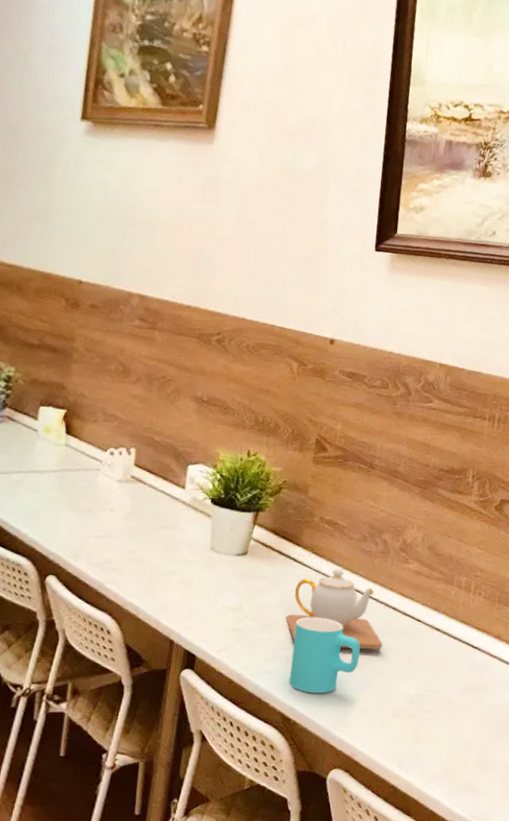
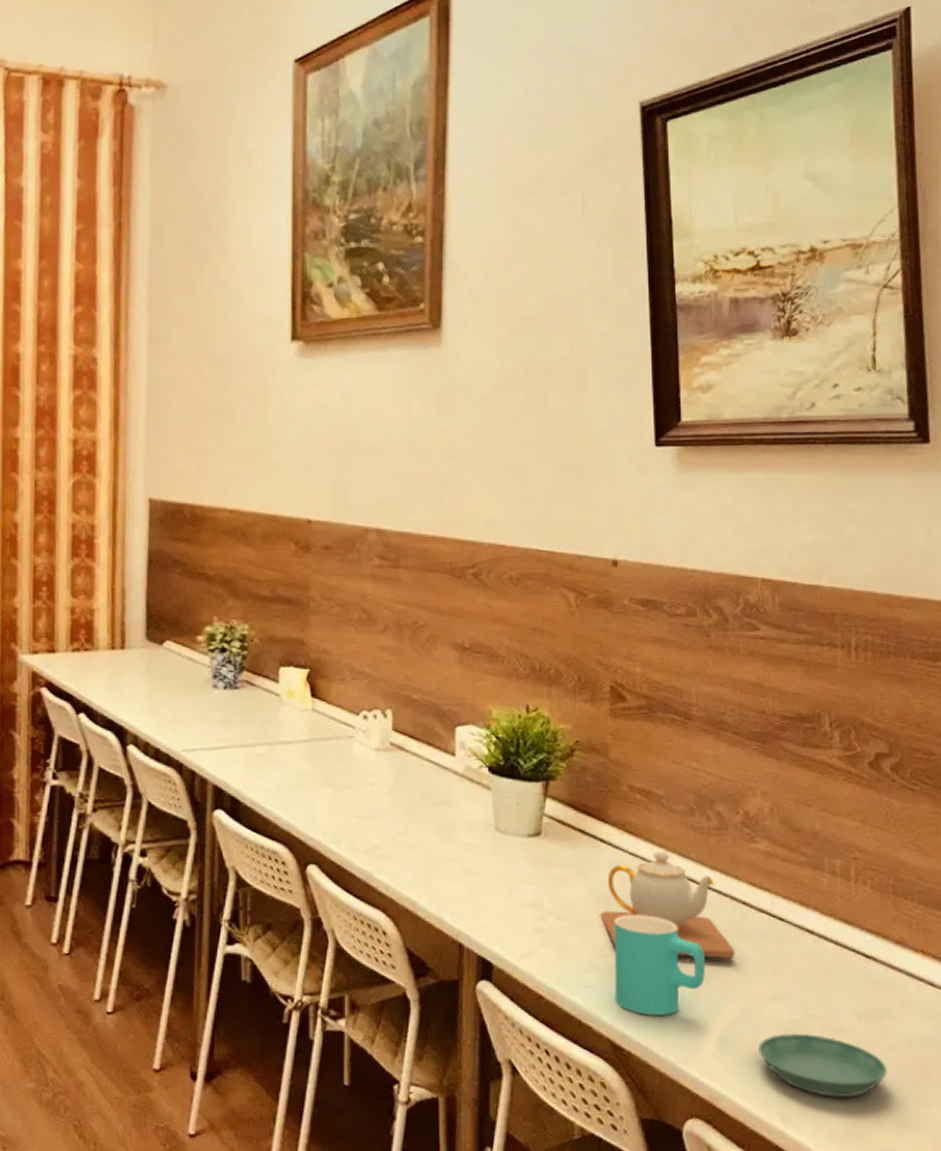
saucer: none [389,703,477,749] -> present [758,1033,887,1098]

